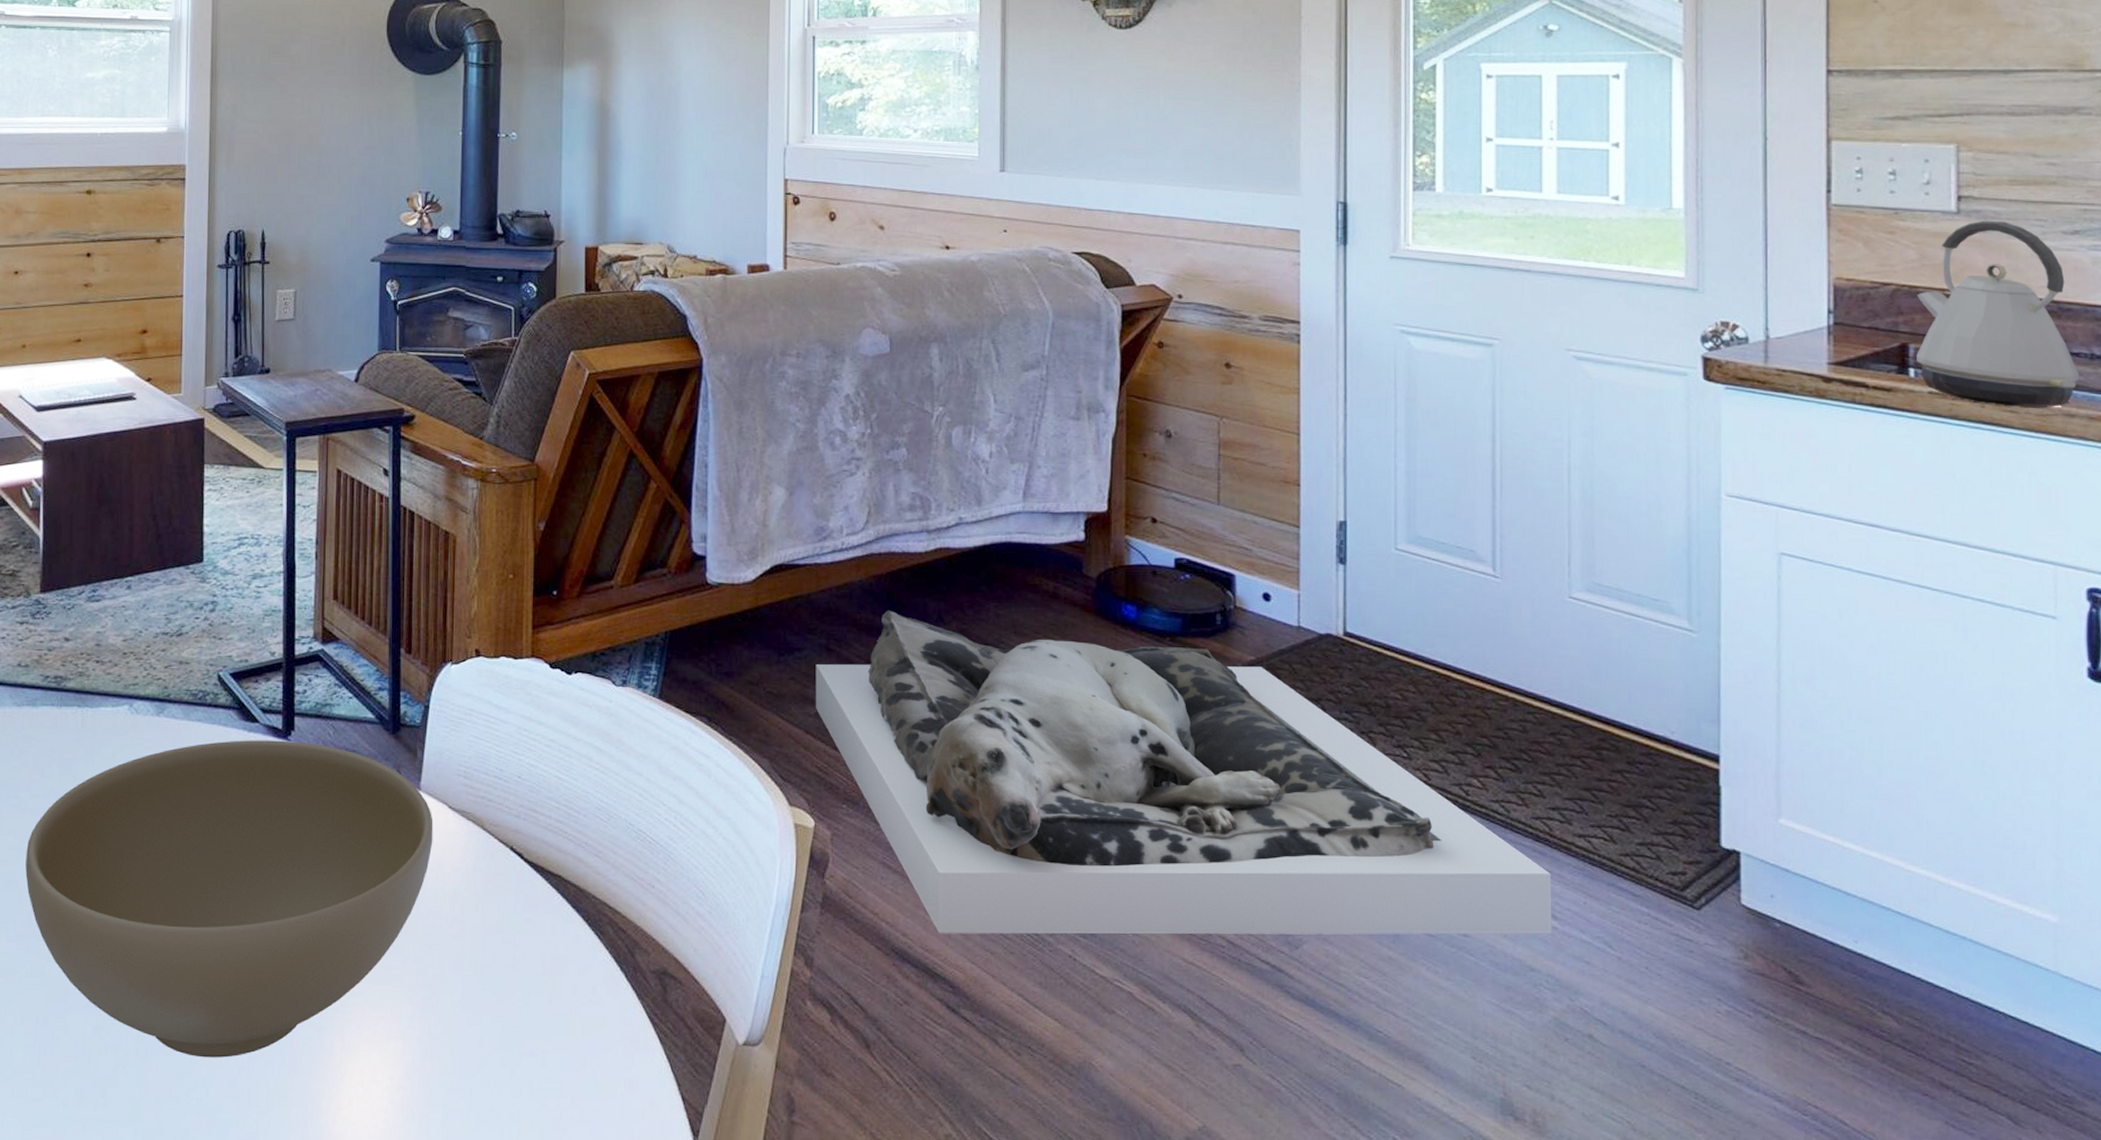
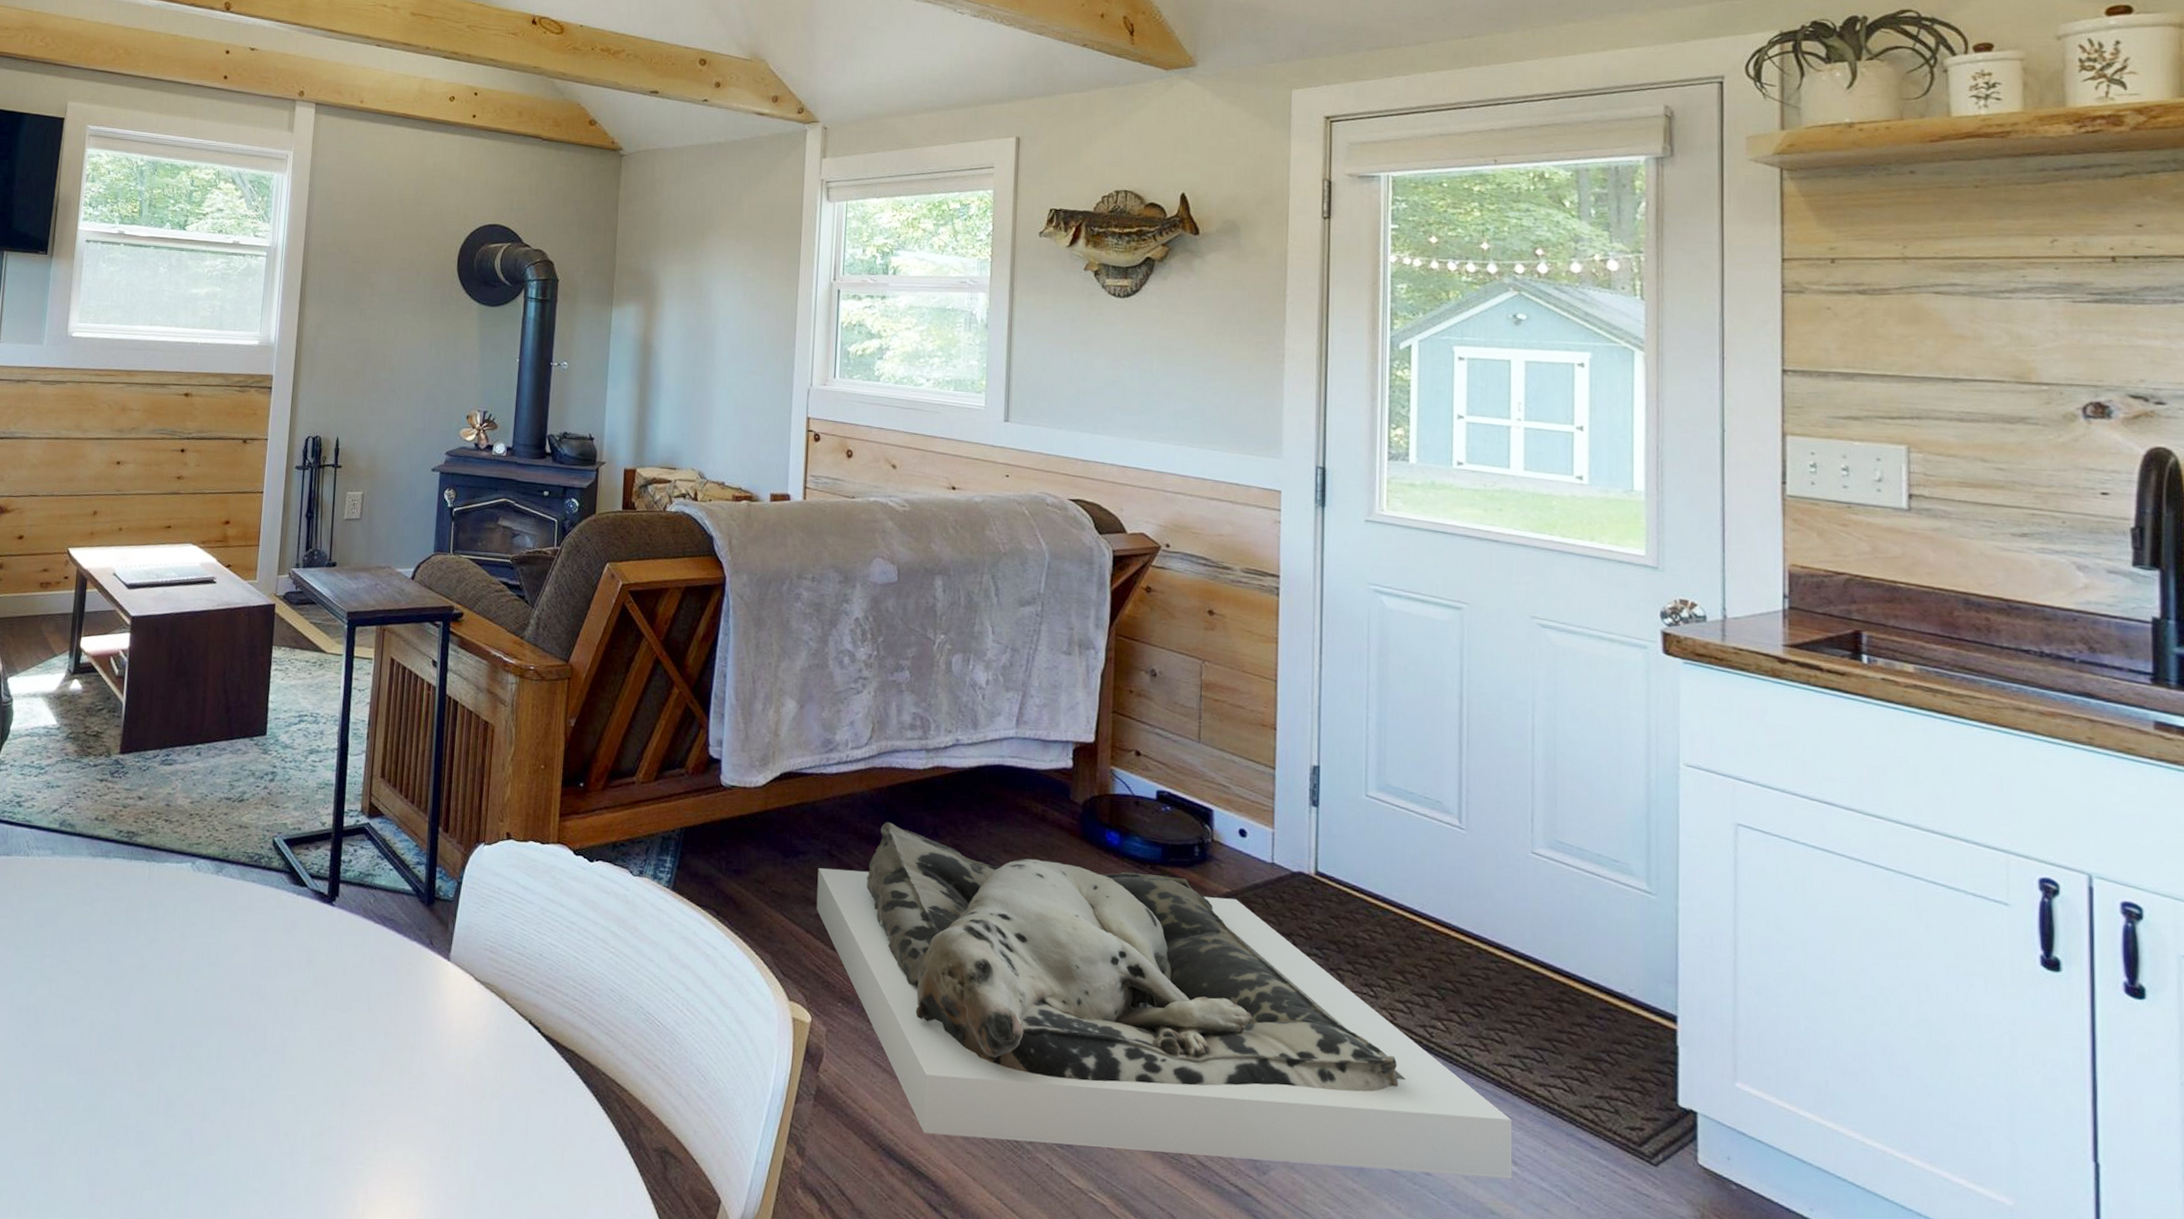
bowl: present [25,740,434,1058] -> none [89,902,460,1201]
kettle: present [1917,220,2080,408] -> none [1869,518,2030,701]

